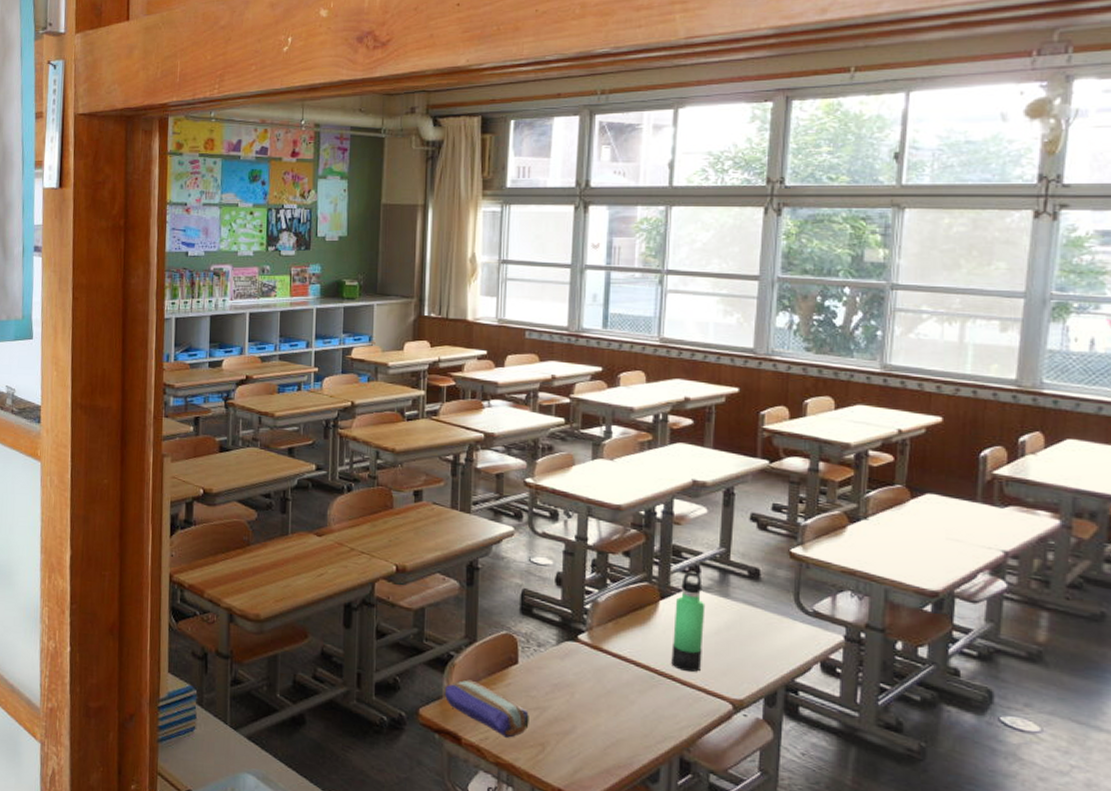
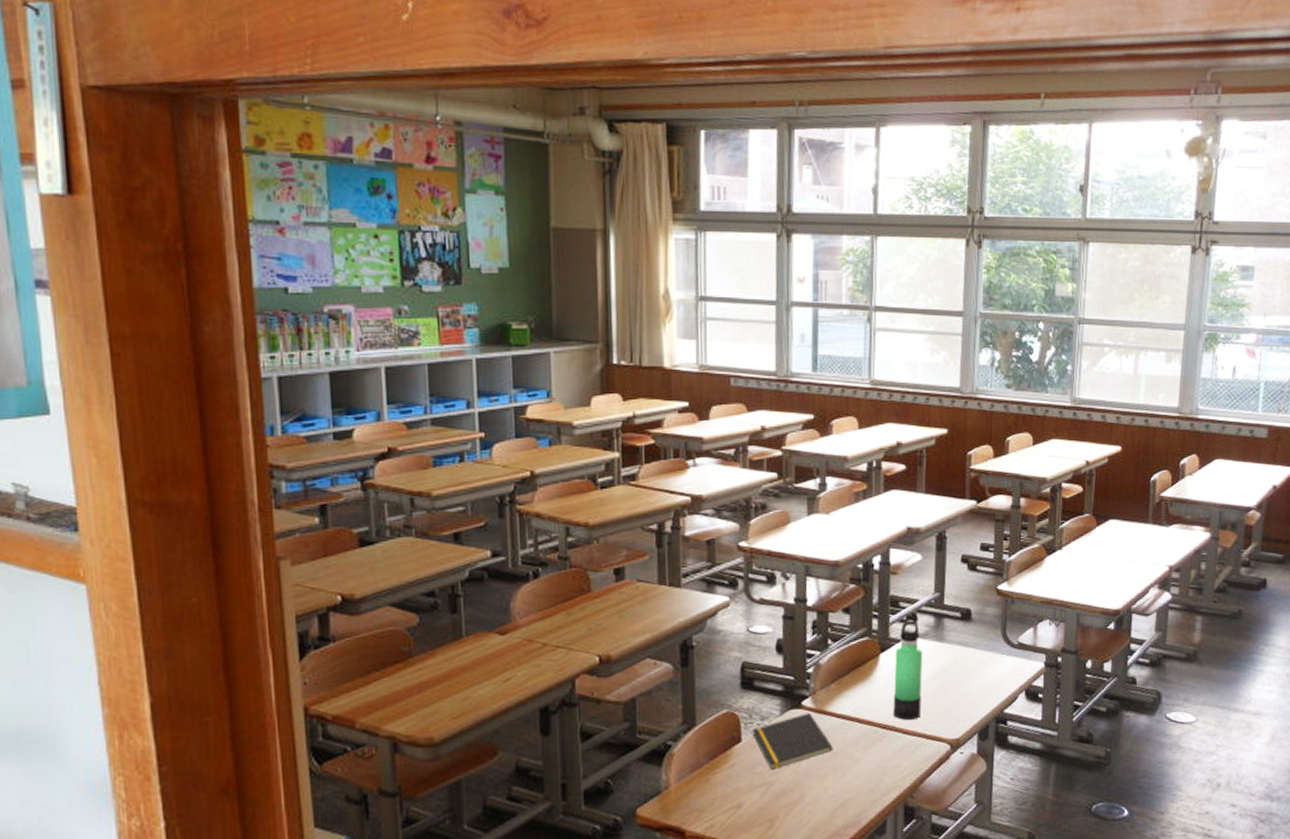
pencil case: present [445,679,529,738] -> none [664,768,756,821]
notepad: none [529,647,608,696] -> present [752,713,833,770]

